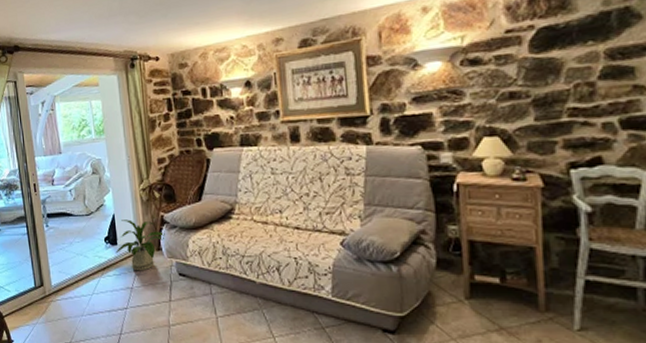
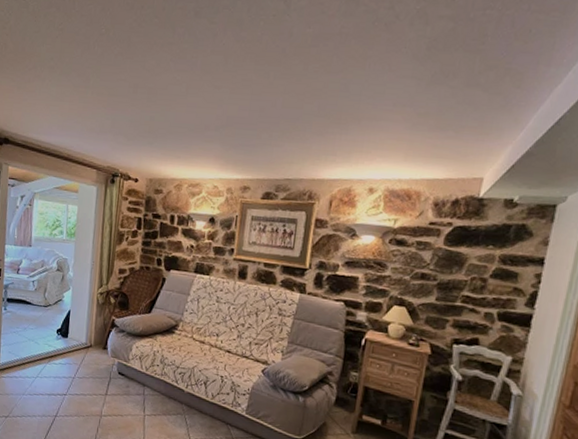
house plant: present [115,219,165,271] -> none [65,316,113,365]

